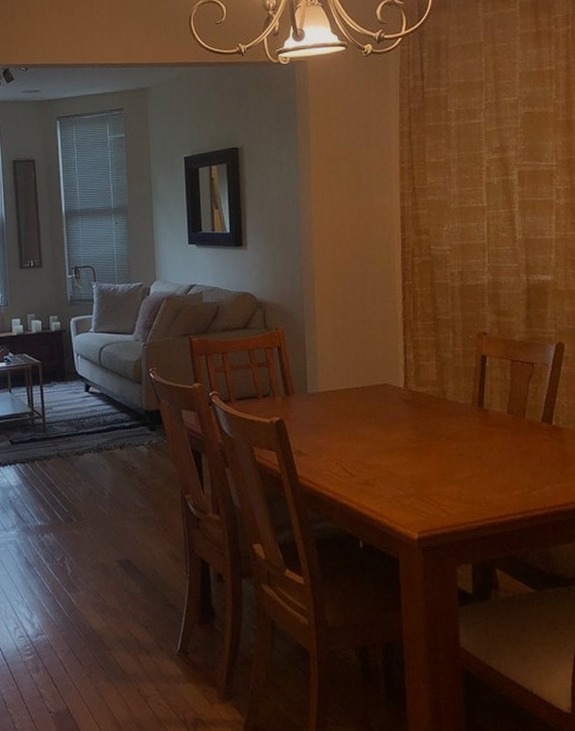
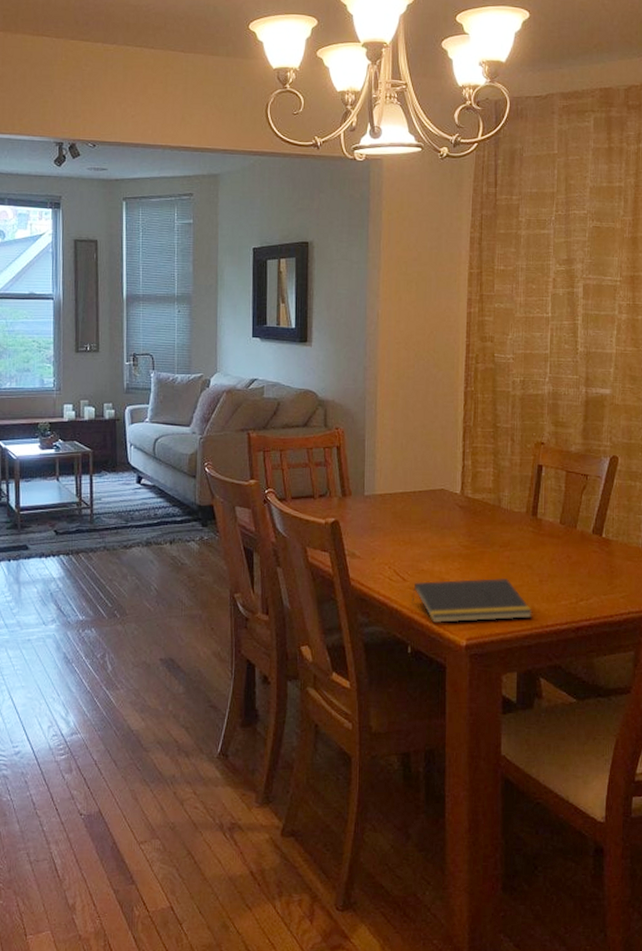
notepad: none [361,469,485,518] -> present [412,577,533,624]

